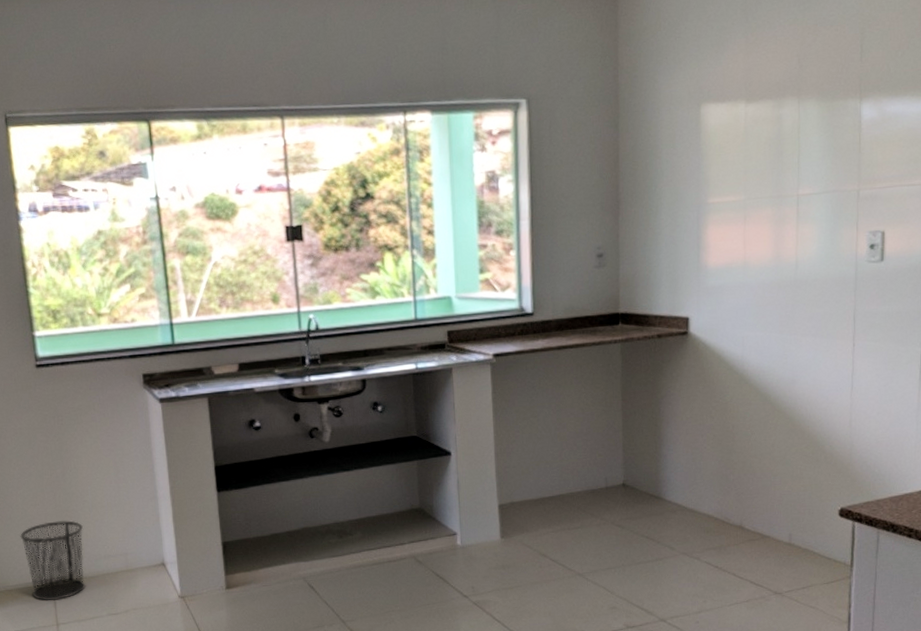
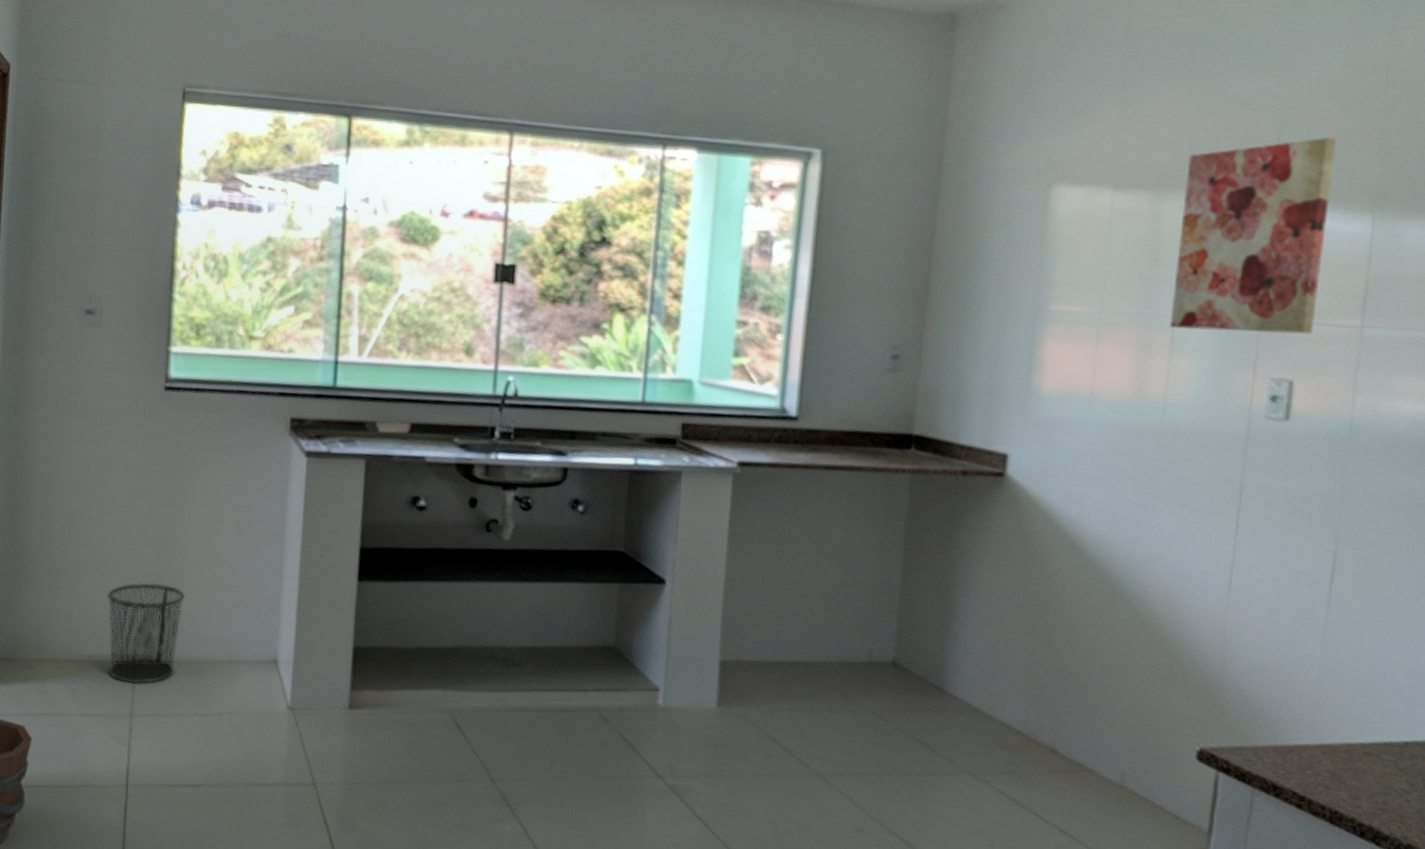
wall art: none [794,41,902,203] -> present [1169,138,1336,335]

